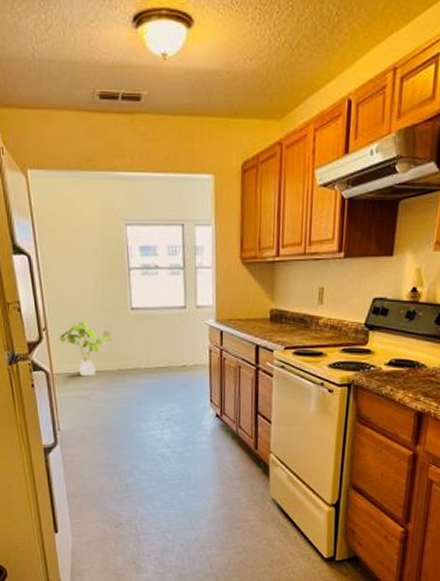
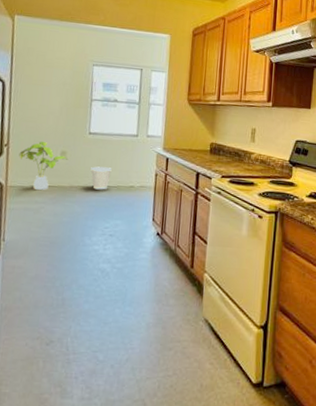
wastebasket: none [138,346,161,372] -> present [90,166,112,190]

